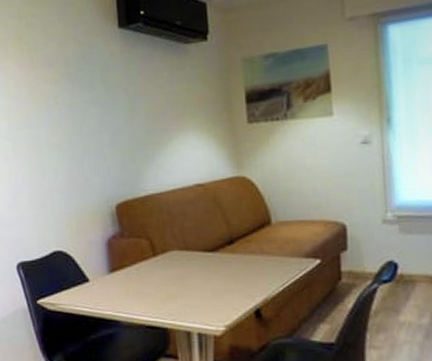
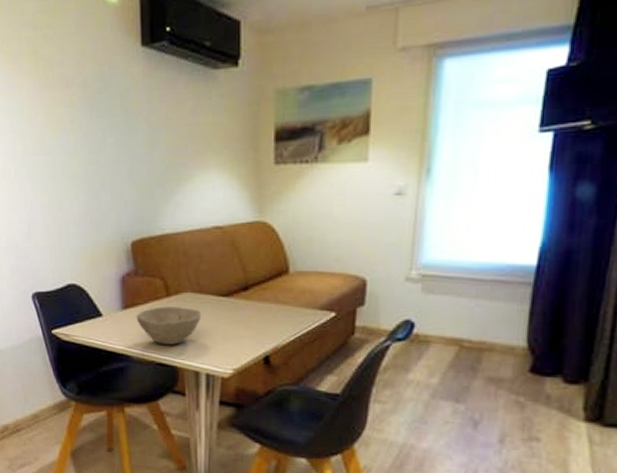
bowl: none [124,265,190,306] -> present [136,306,202,345]

